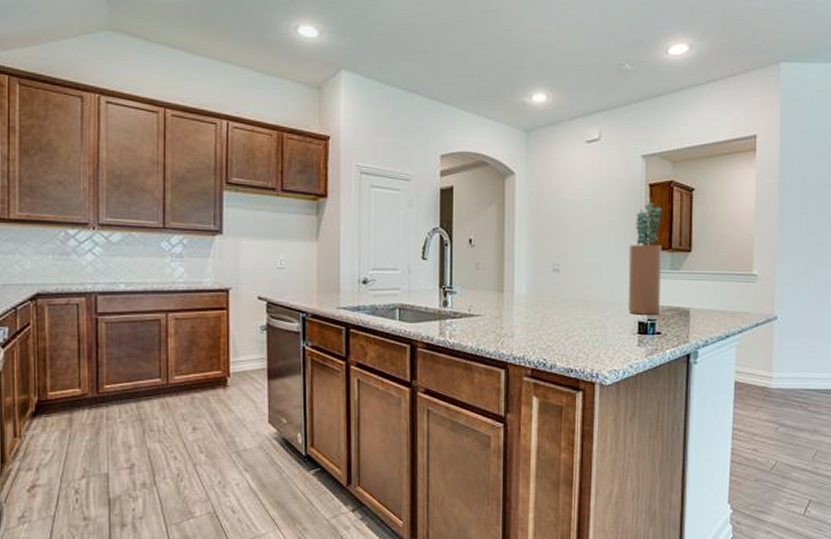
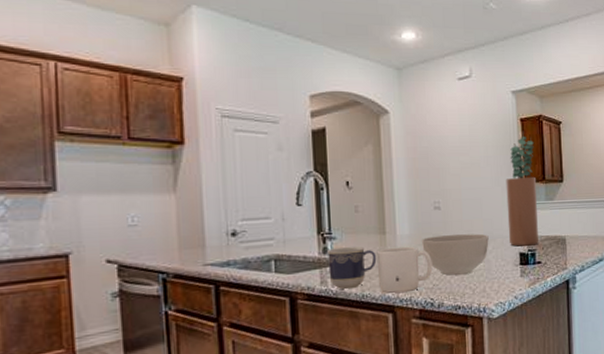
cup: none [446,302,493,343] -> present [326,246,377,290]
mug: none [493,305,548,351] -> present [376,246,433,294]
bowl: none [539,298,607,338] -> present [422,233,489,276]

